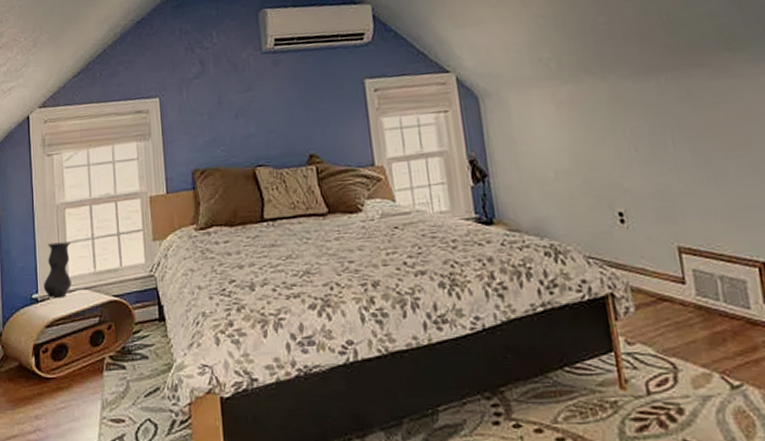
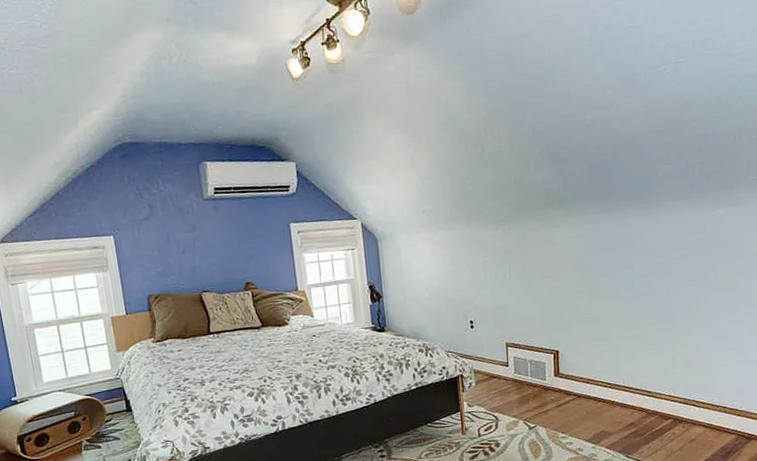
vase: present [43,241,71,298] -> none [20,355,47,400]

